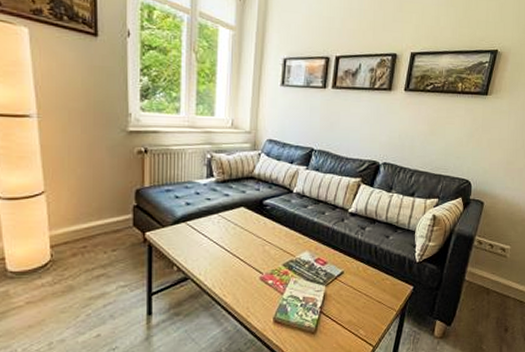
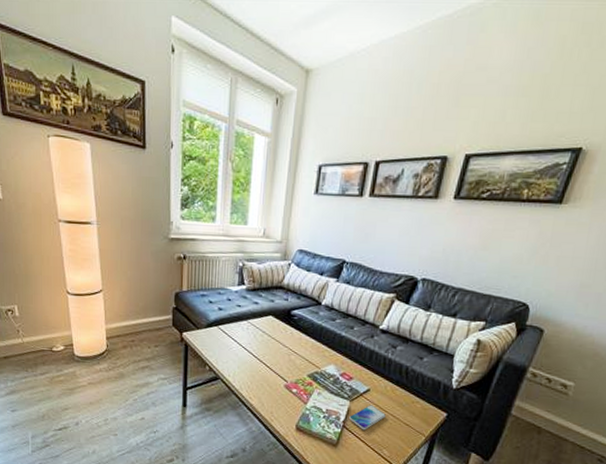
smartphone: none [326,287,360,313] -> present [349,404,386,430]

